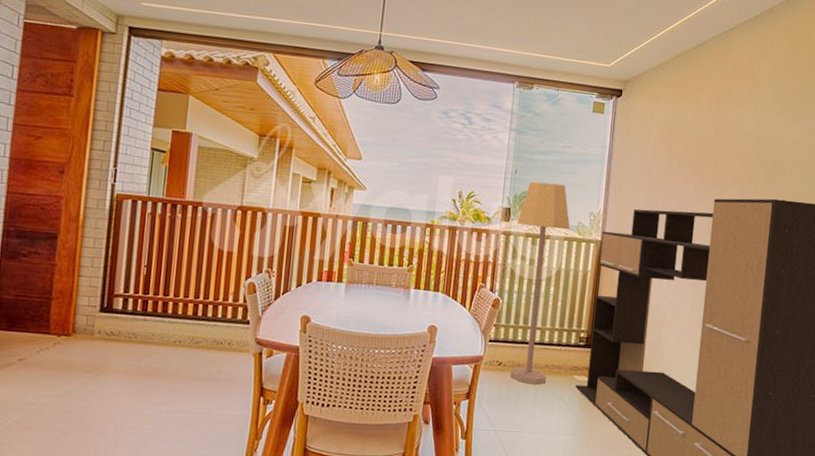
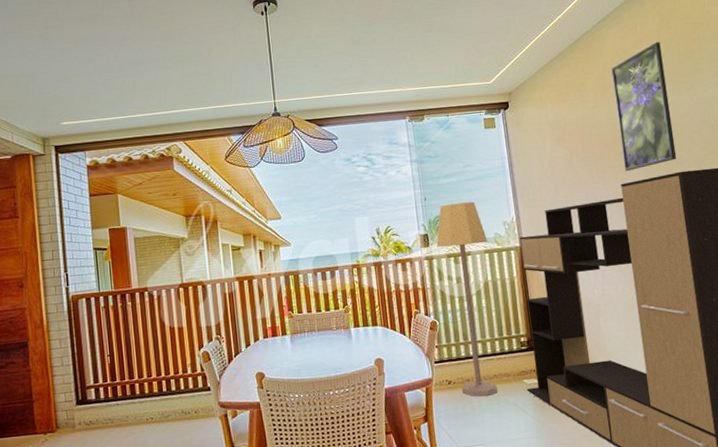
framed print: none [721,63,786,188] -> present [611,42,677,171]

